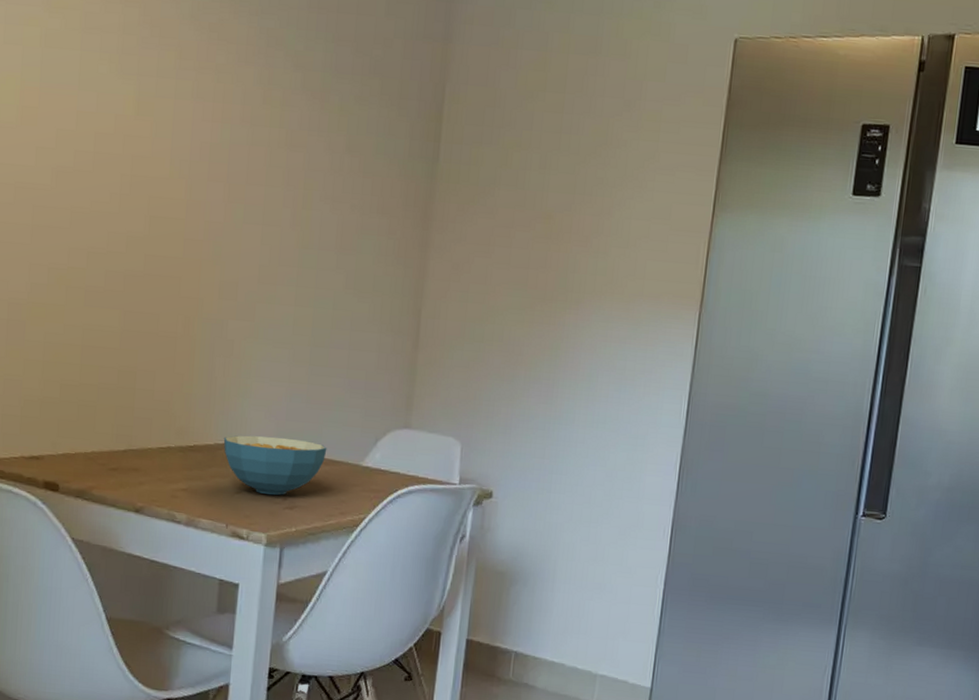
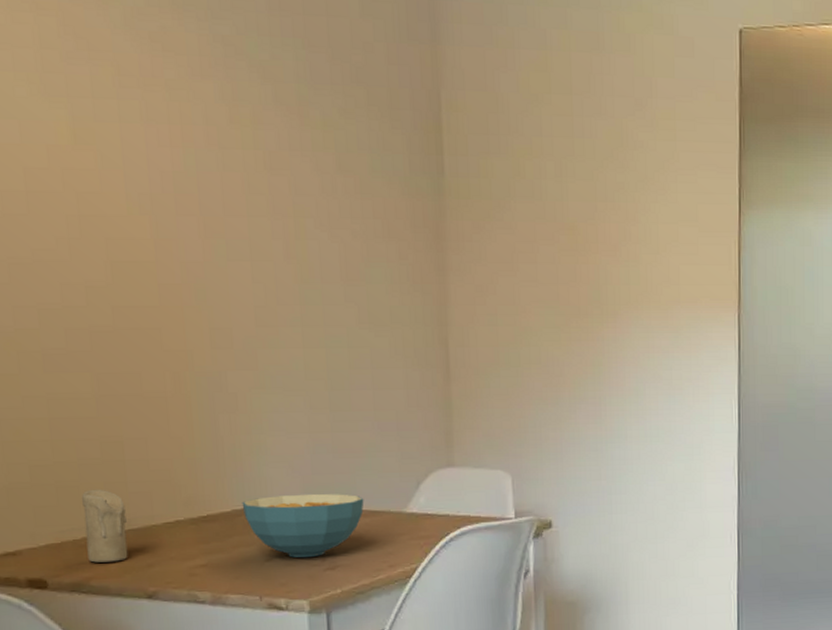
candle: none [94,410,130,476] -> present [82,489,128,563]

